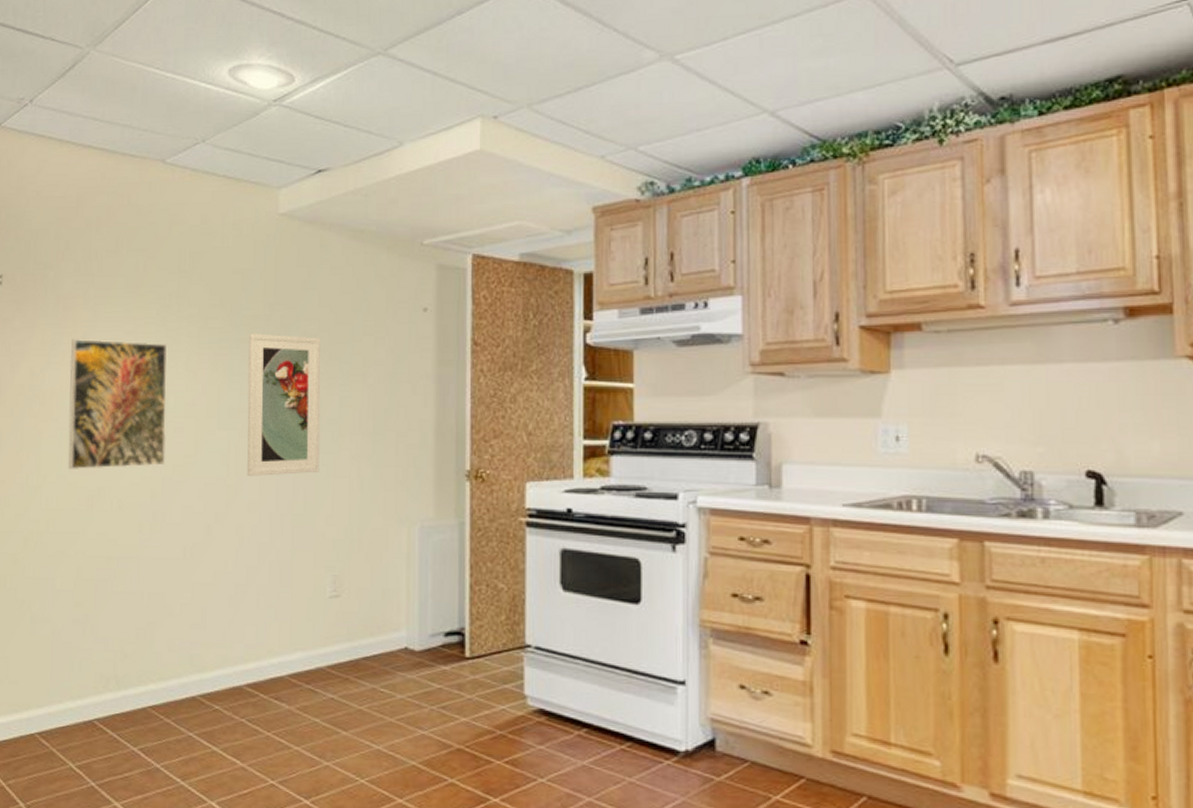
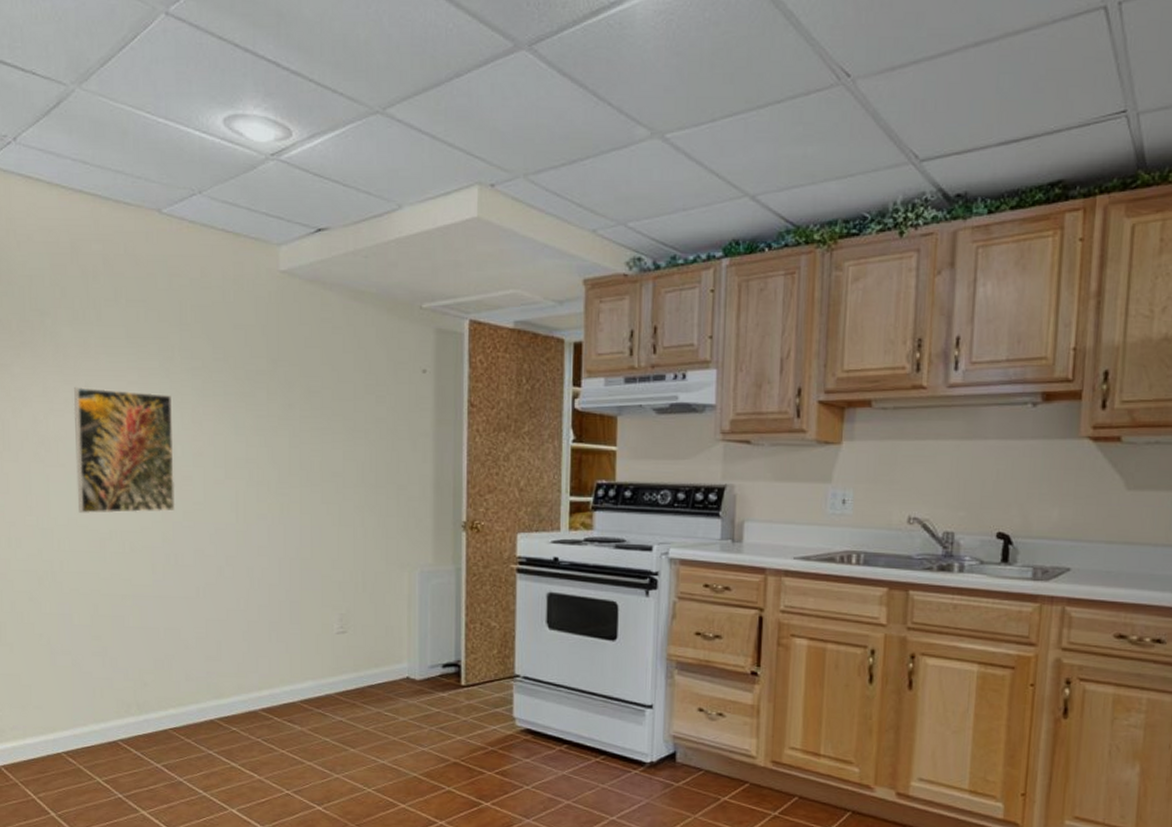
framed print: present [247,333,321,476] -> none [253,388,325,523]

